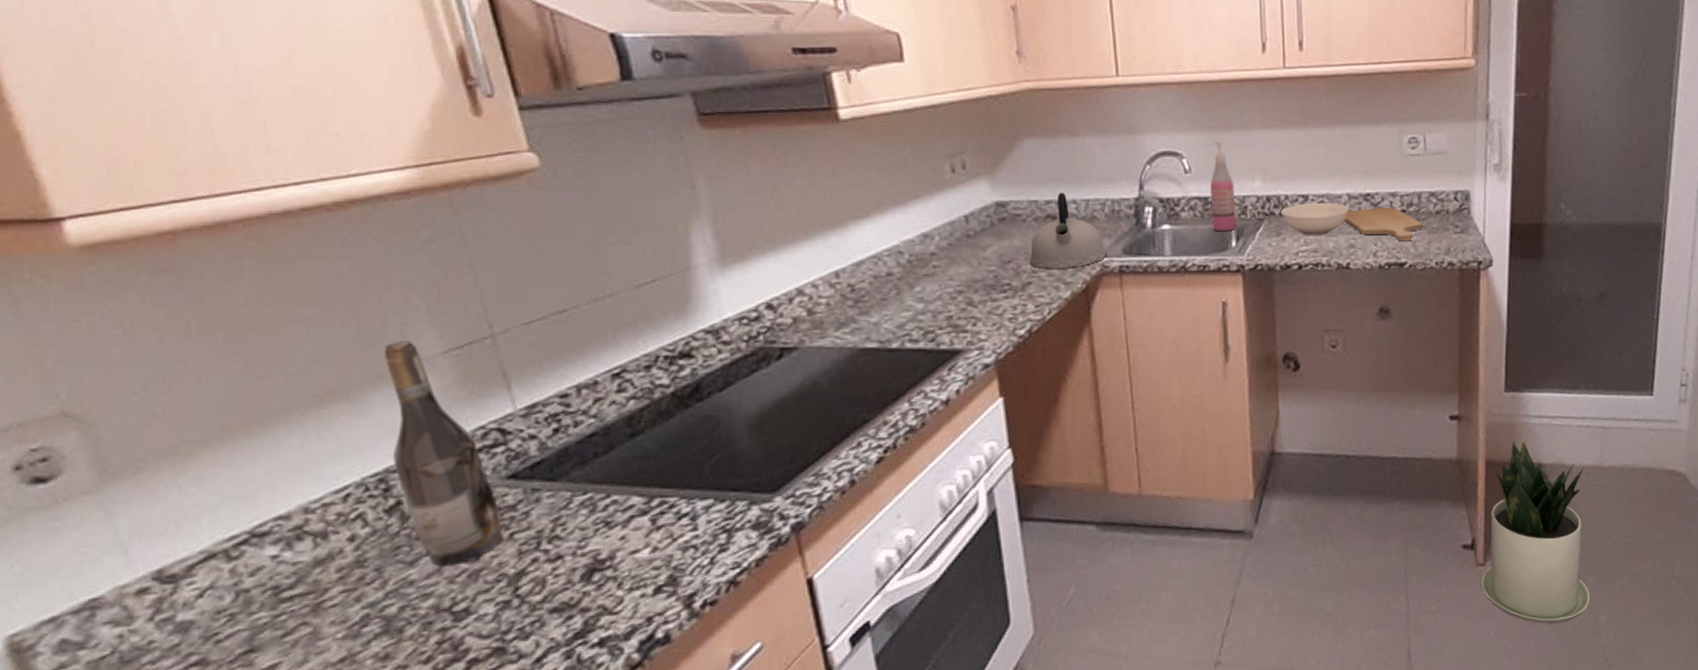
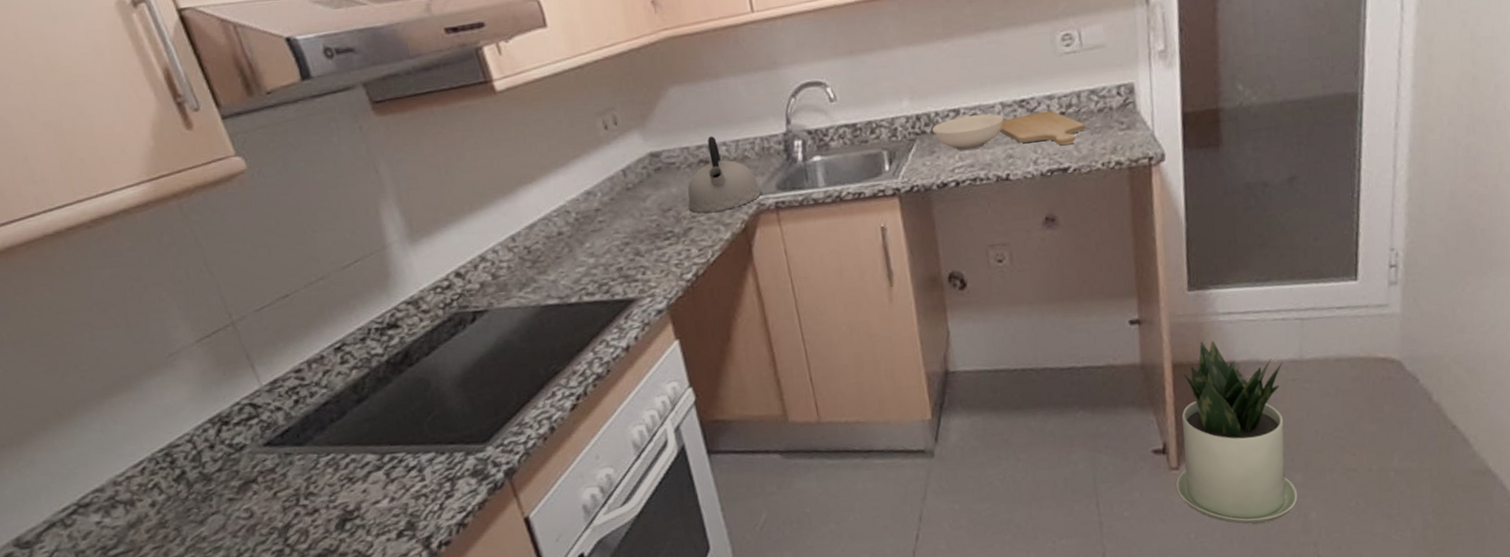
wine bottle: present [383,340,504,566] -> none [150,333,269,523]
soap dispenser: present [1206,139,1236,232] -> none [849,63,888,158]

